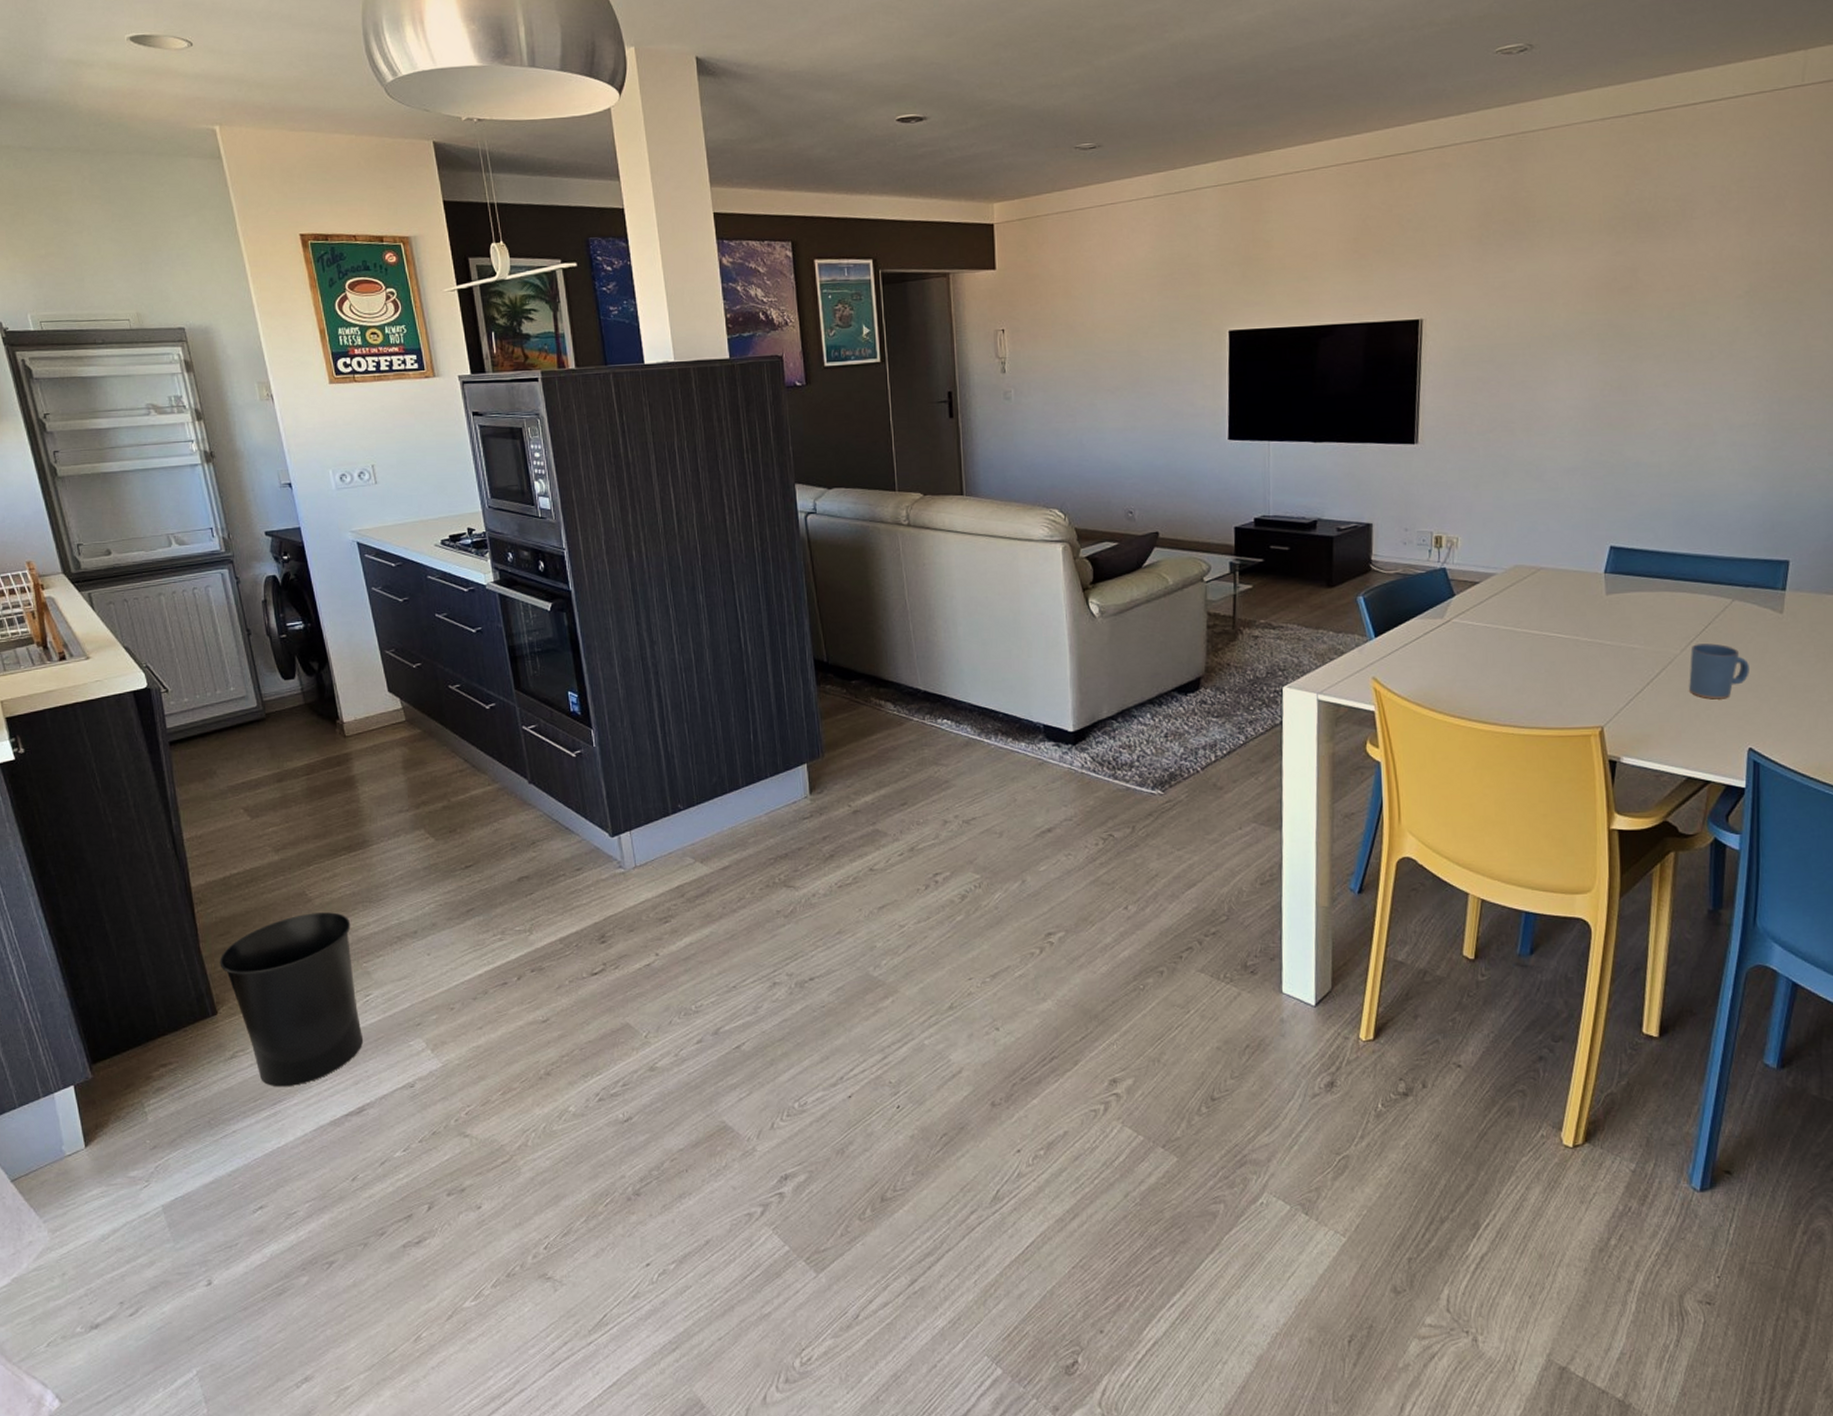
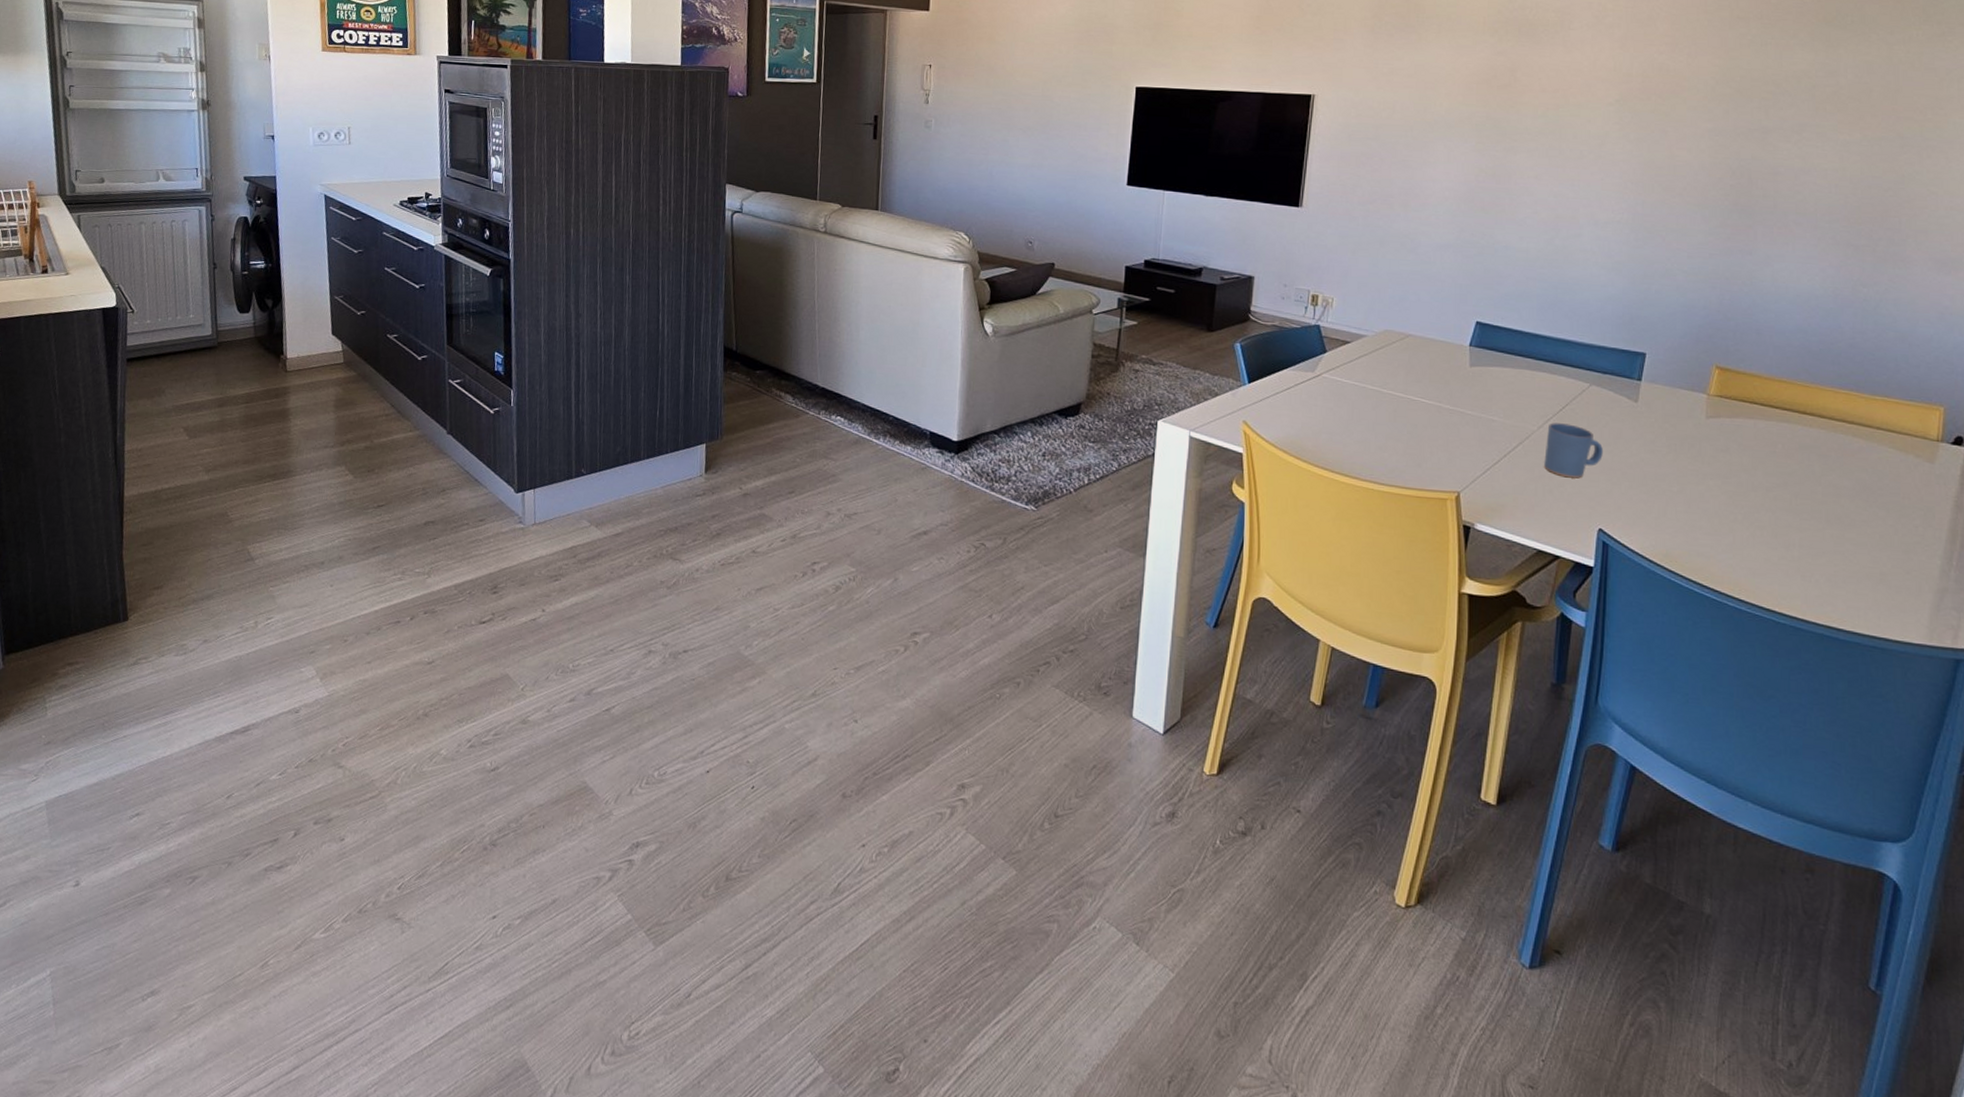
waste bin: present [219,912,363,1087] -> none [138,533,265,699]

